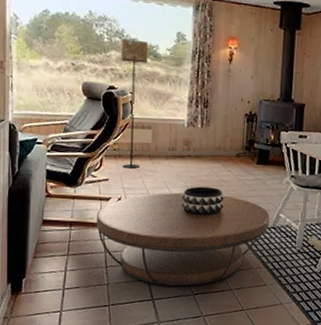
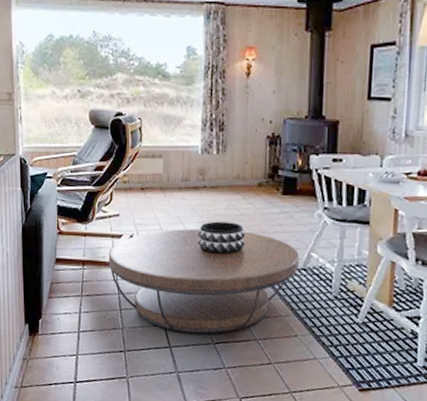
floor lamp: present [120,39,149,169] -> none [127,59,156,202]

